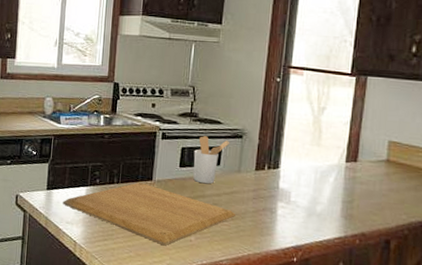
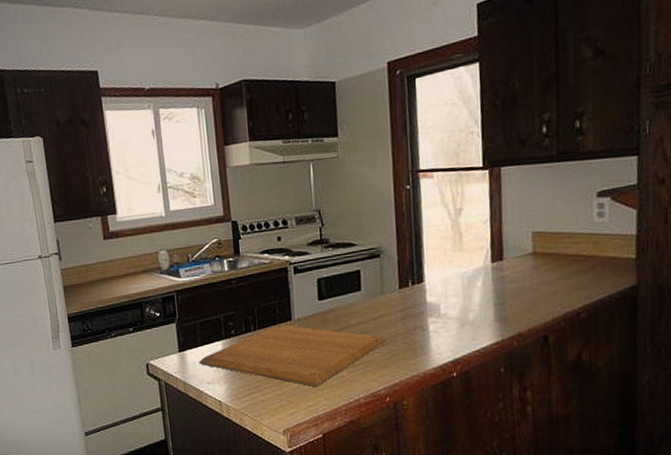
utensil holder: present [193,136,230,184] -> none [331,262,368,314]

